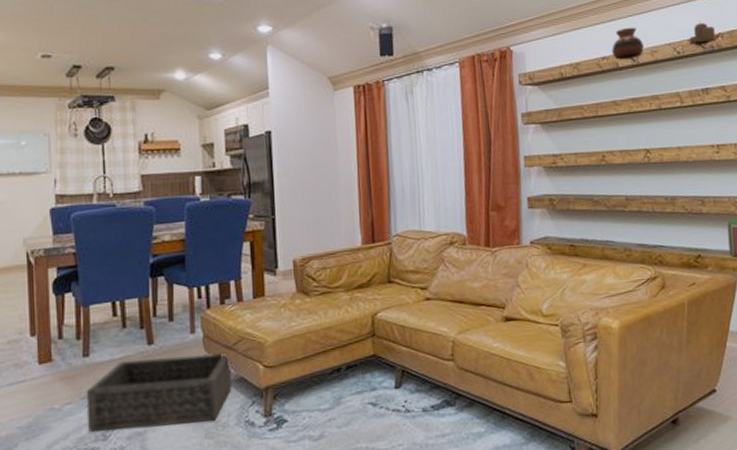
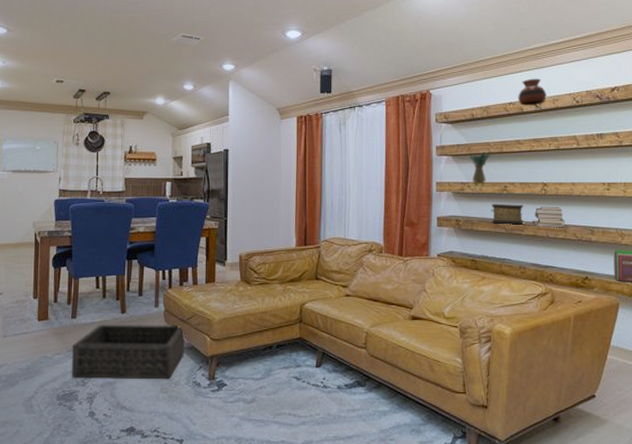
vase: none [560,116,585,159] -> present [469,152,491,187]
decorative box: none [588,175,626,201] -> present [491,203,524,225]
books: none [635,175,673,201] -> present [532,206,565,228]
candle: present [689,21,716,46] -> none [588,75,612,96]

